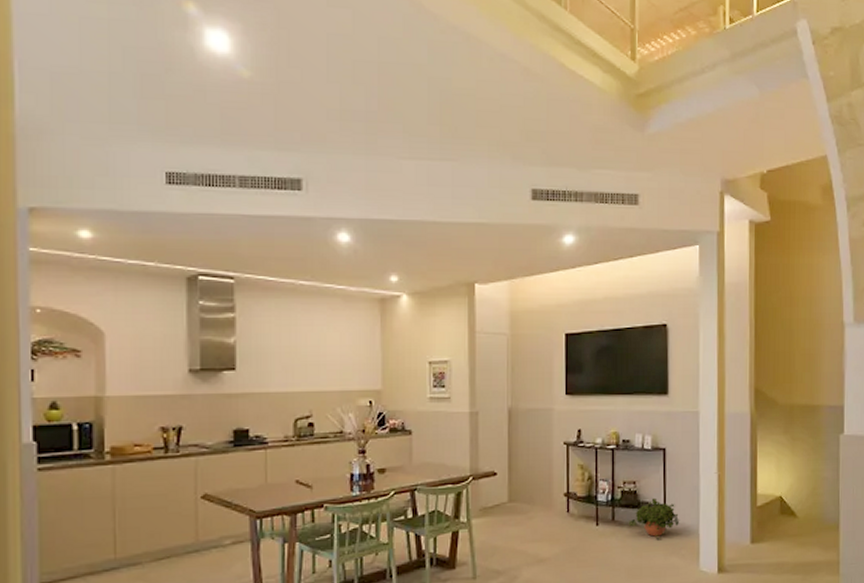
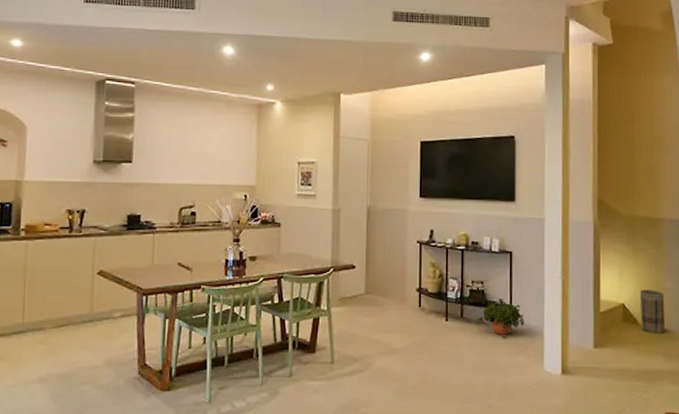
basket: none [797,480,823,525] -> present [639,290,665,334]

